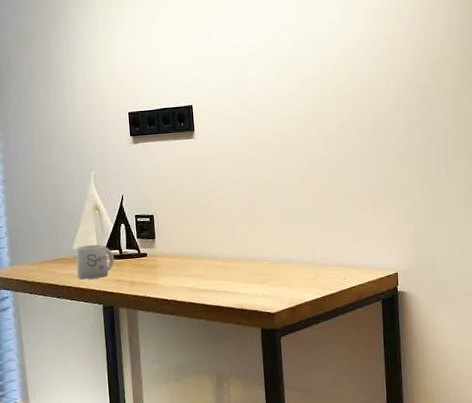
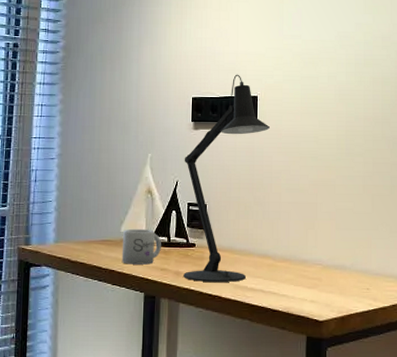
desk lamp: none [127,85,207,289] -> present [183,74,270,282]

